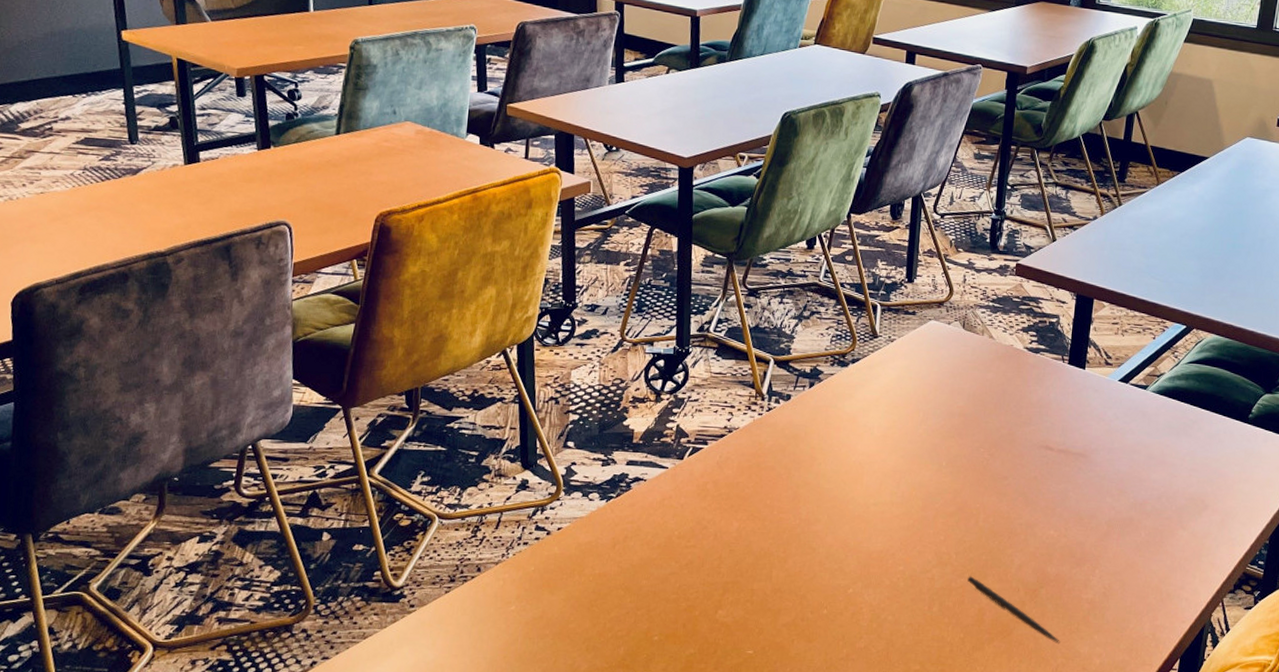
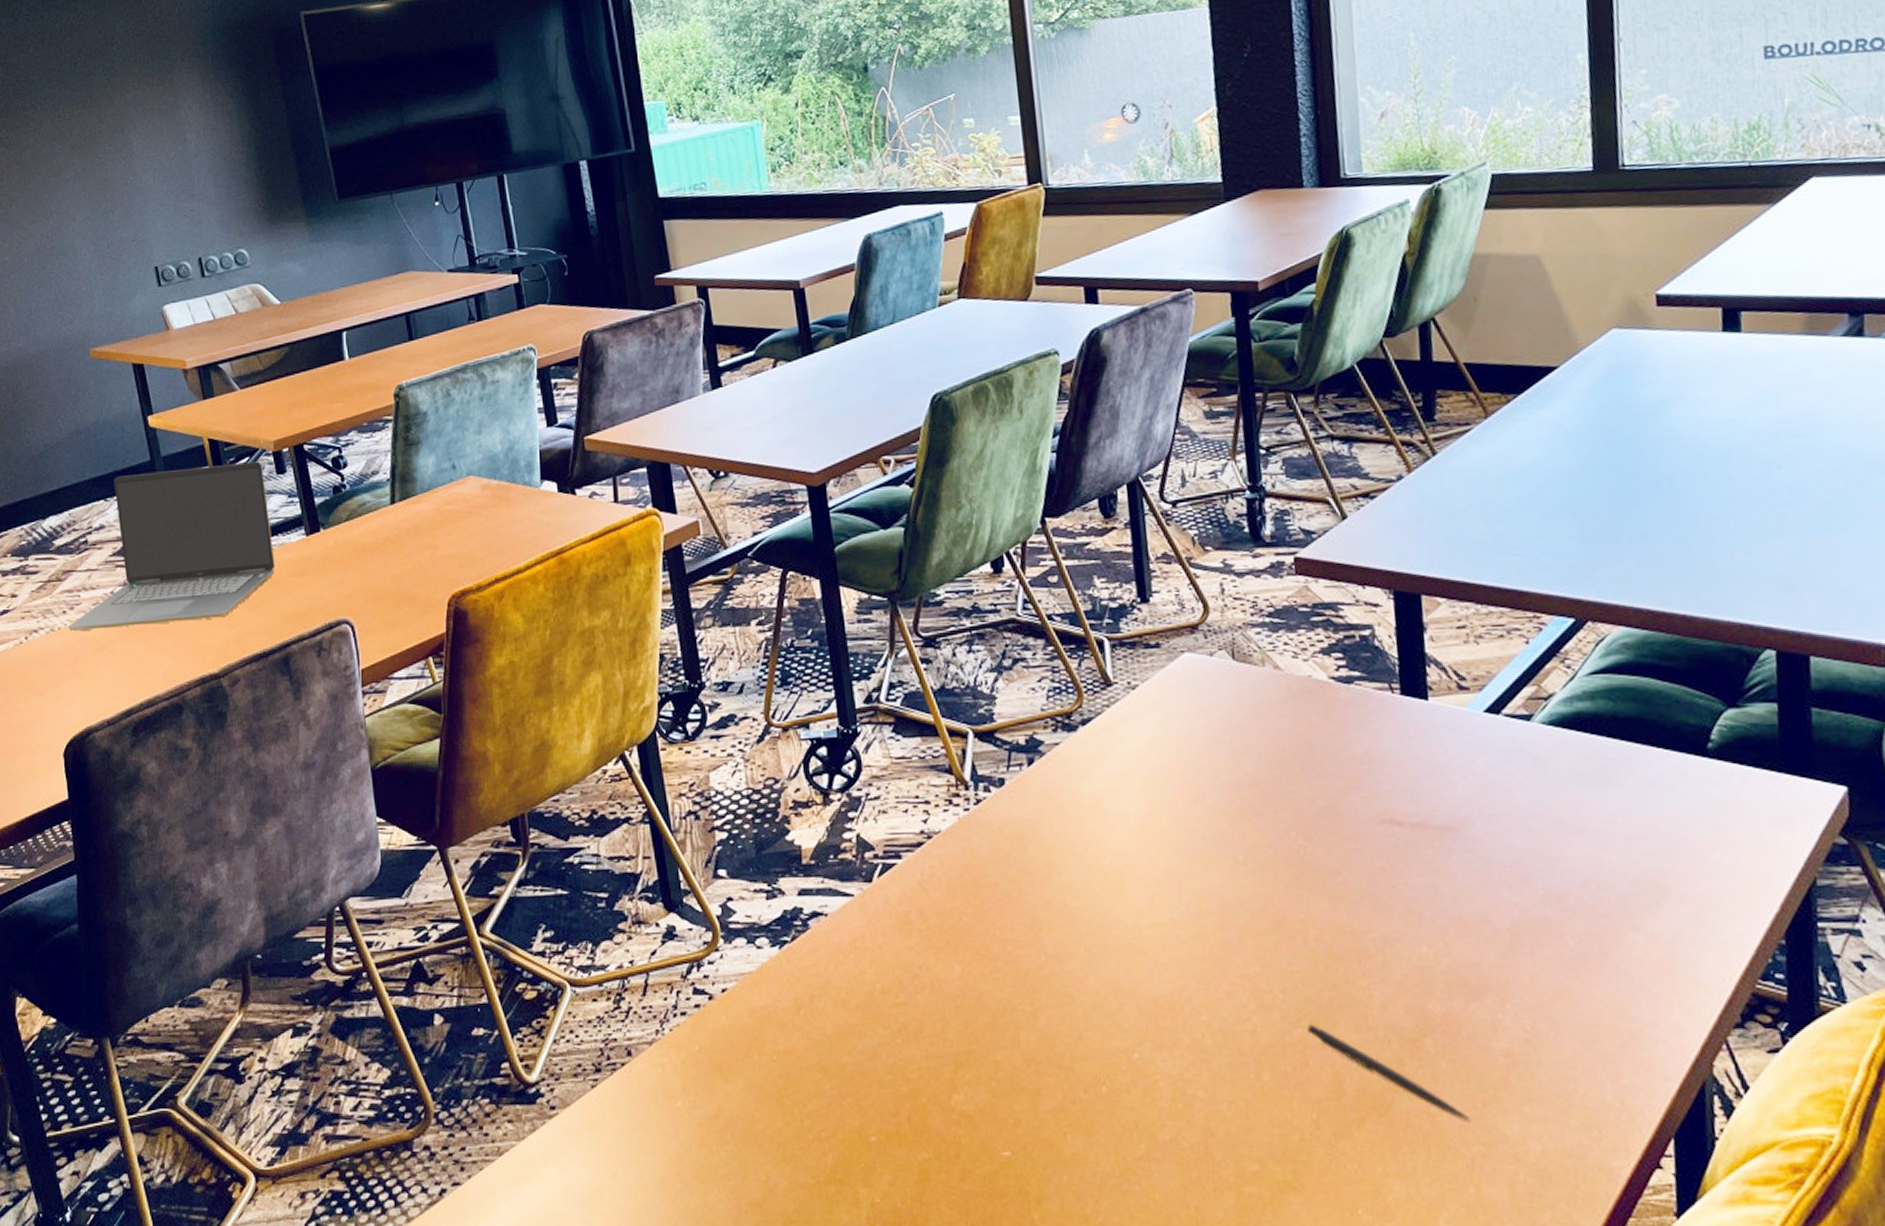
laptop: none [25,77,227,208] -> present [67,461,275,632]

